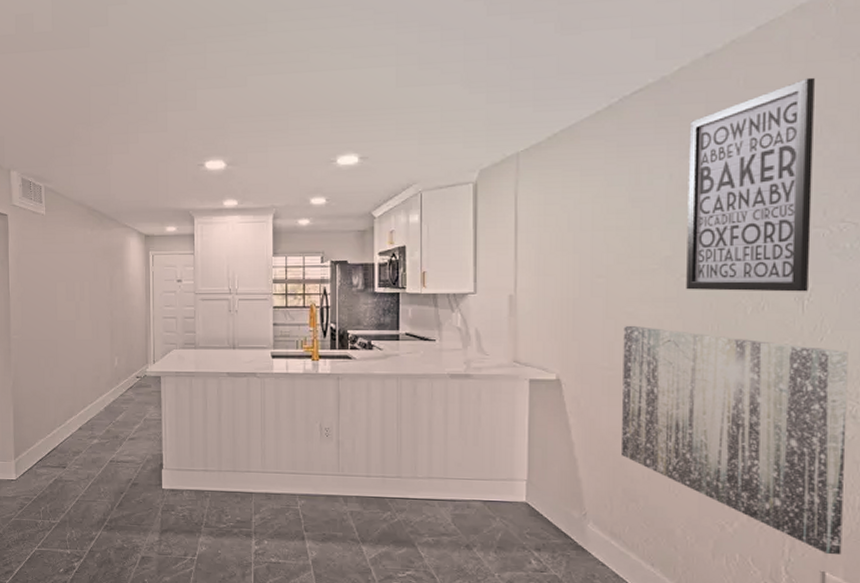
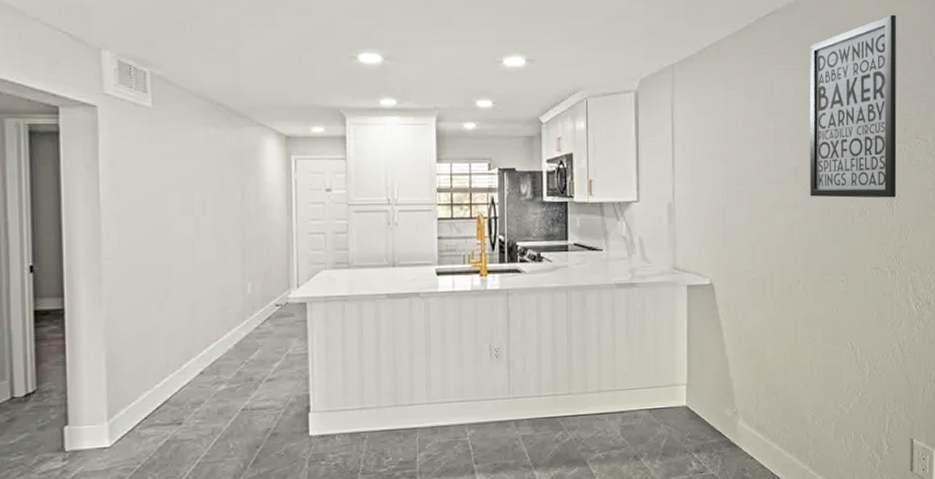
wall art: present [620,325,848,556] -> none [763,230,924,424]

